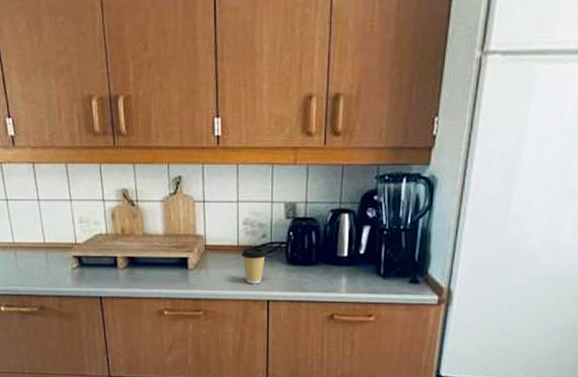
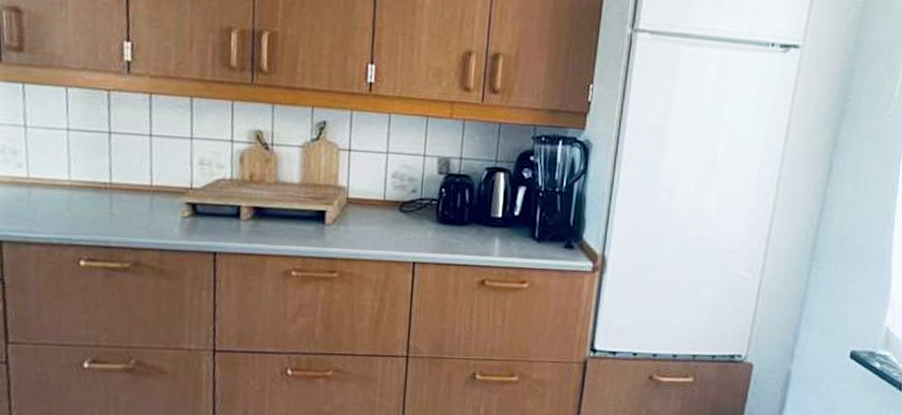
coffee cup: present [241,247,267,284] -> none [387,202,416,244]

